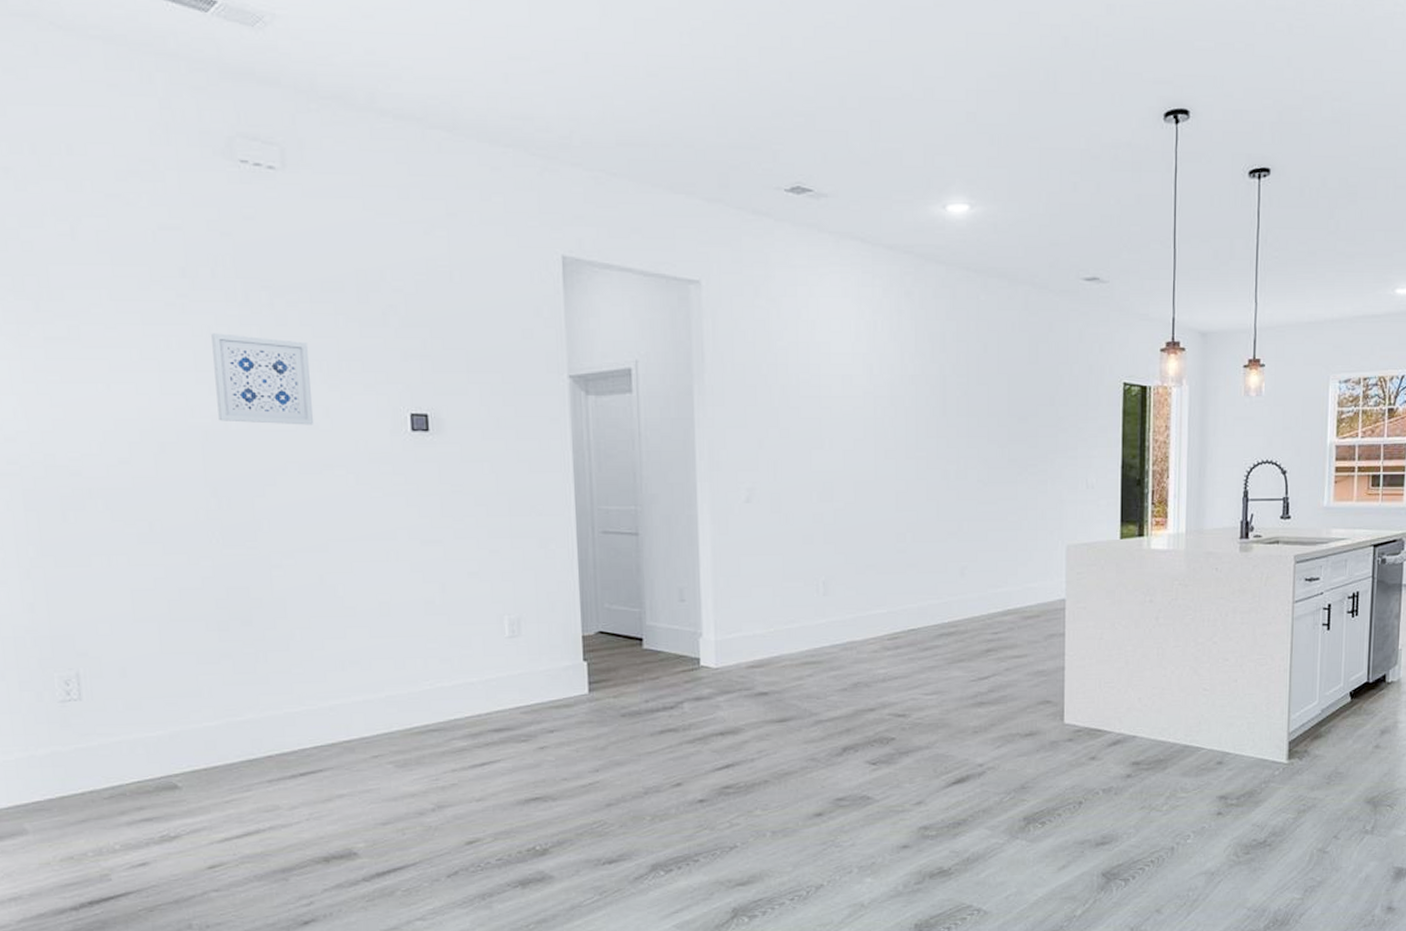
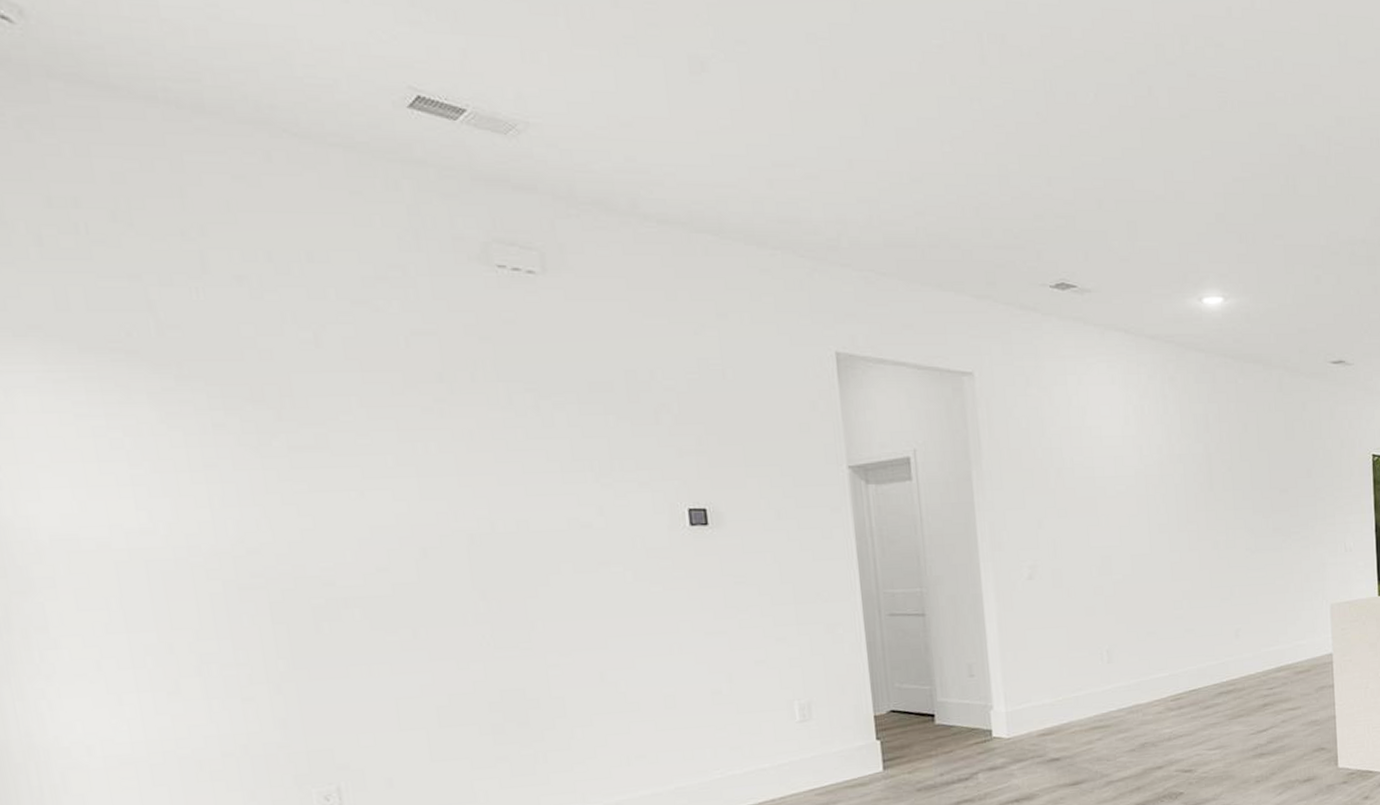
wall art: present [211,333,315,425] -> none [473,436,588,525]

